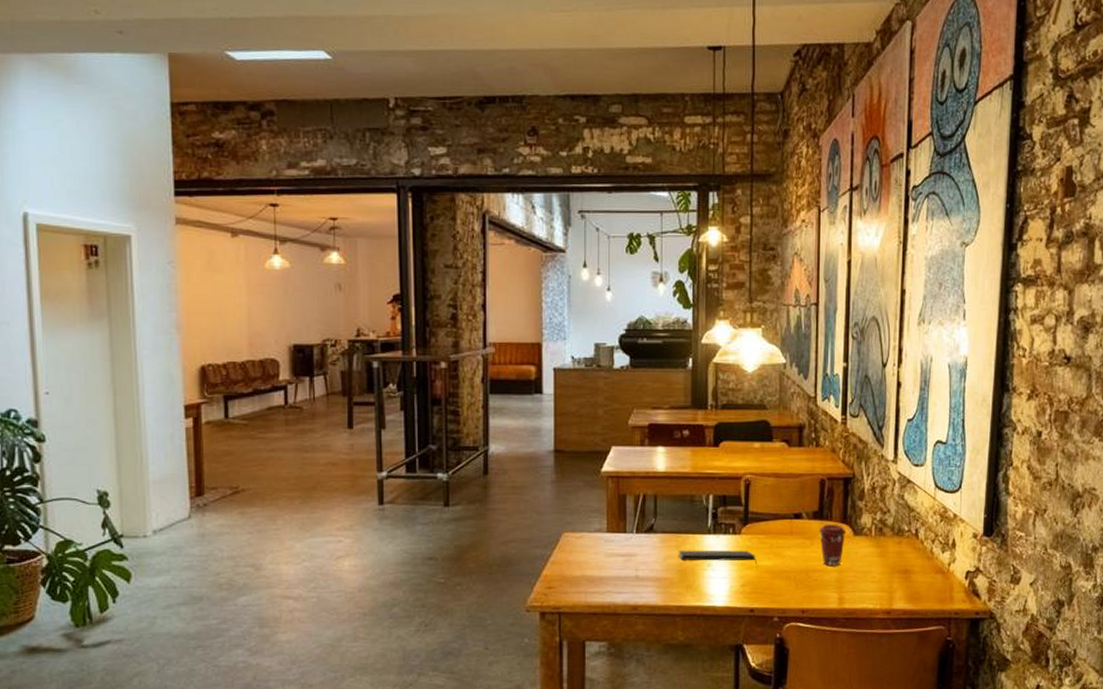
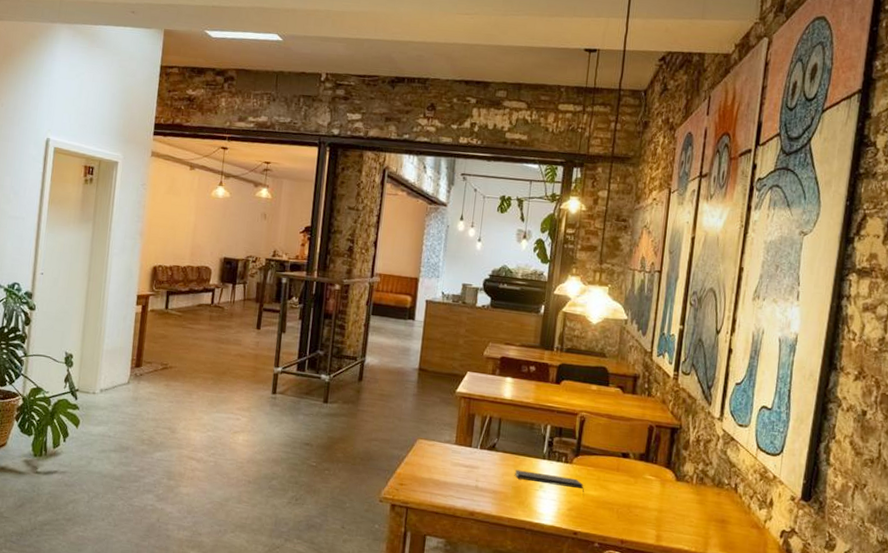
coffee cup: present [819,524,847,567] -> none [644,466,669,506]

